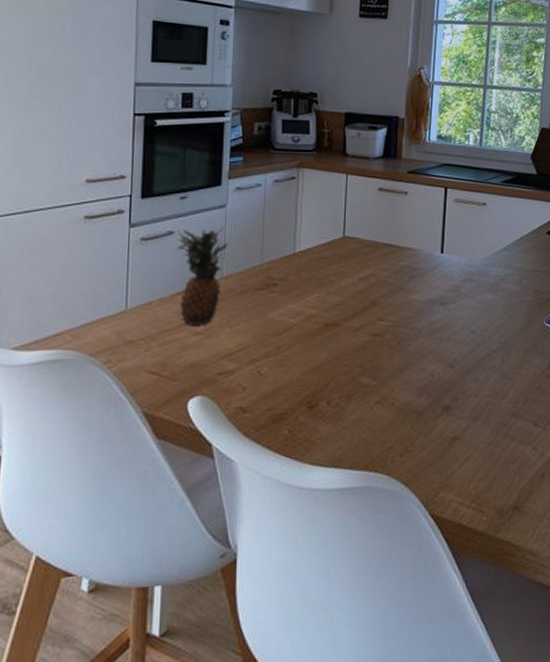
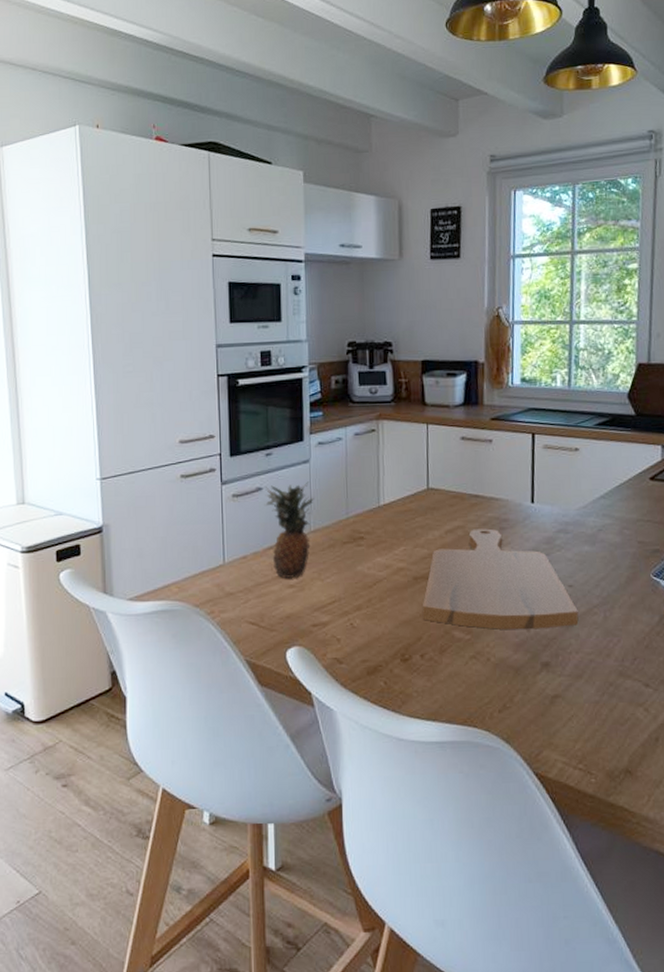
cutting board: none [331,277,479,375] -> present [422,528,579,630]

